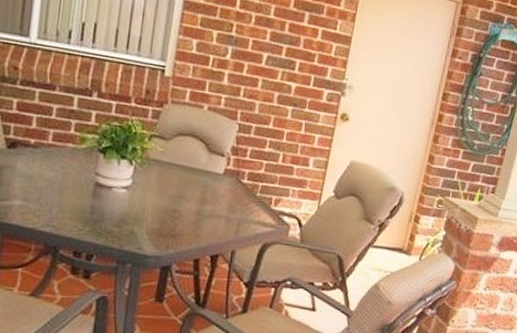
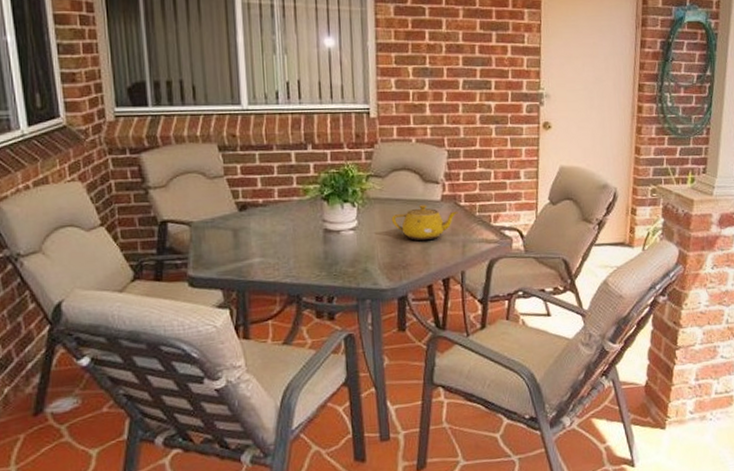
teapot: none [168,174,239,213] -> present [391,204,458,240]

